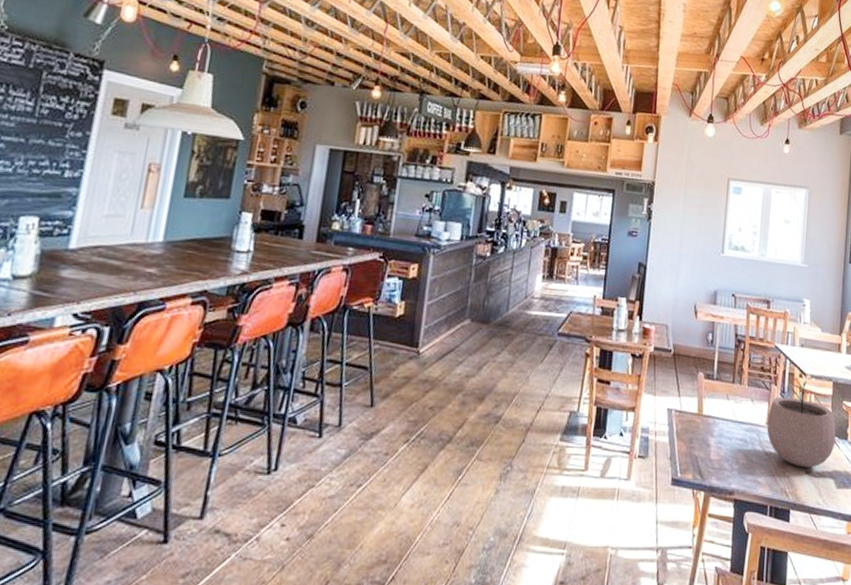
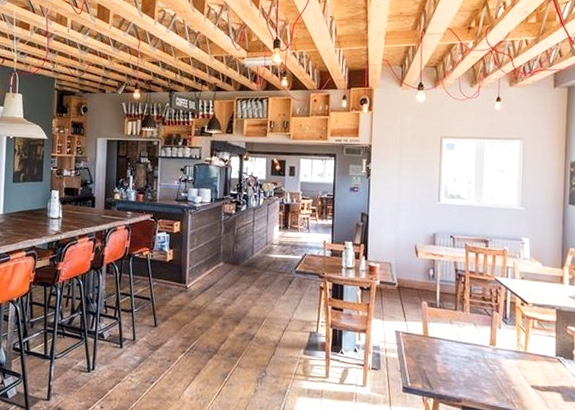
plant pot: present [766,380,836,468] -> none [490,308,561,383]

